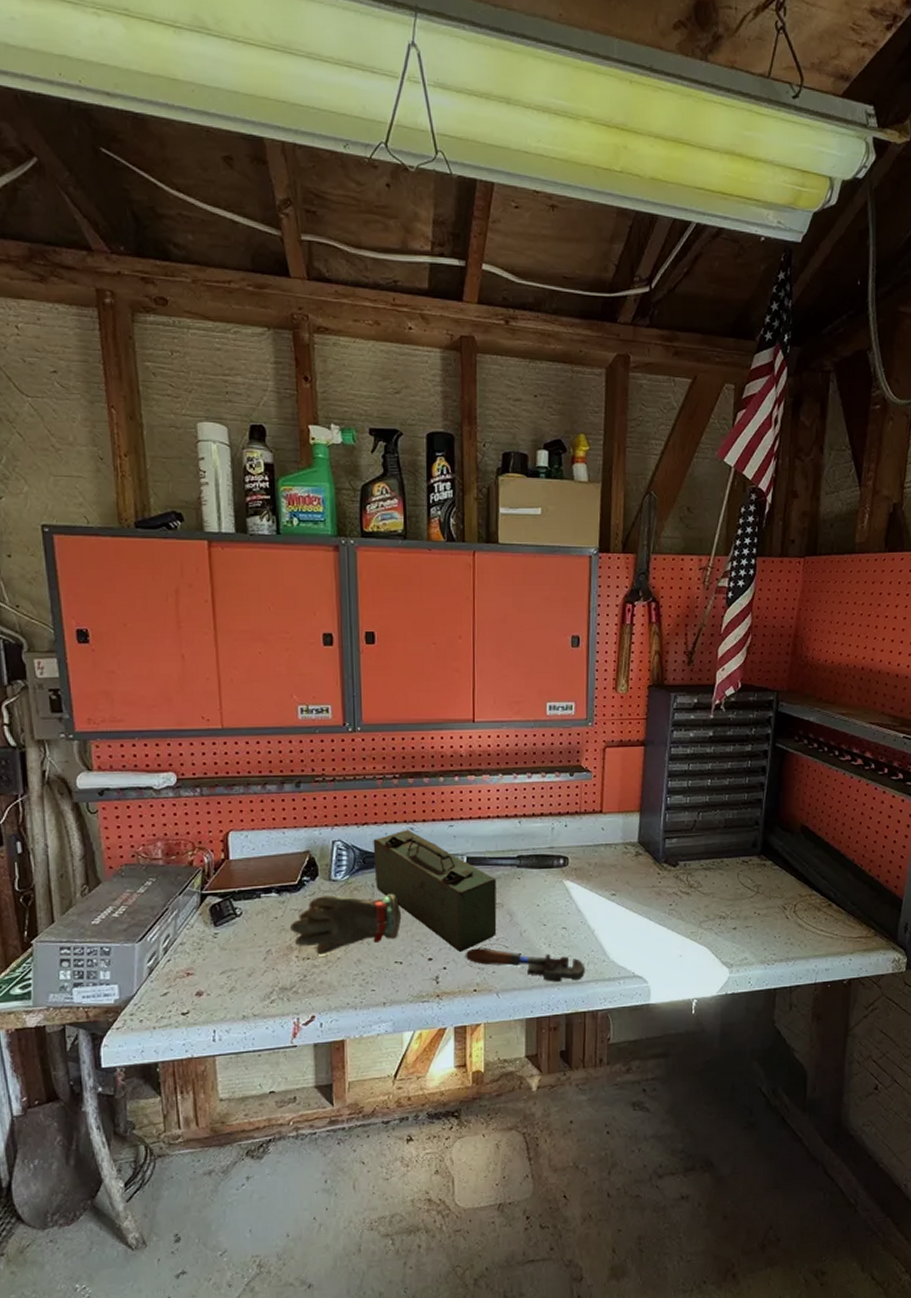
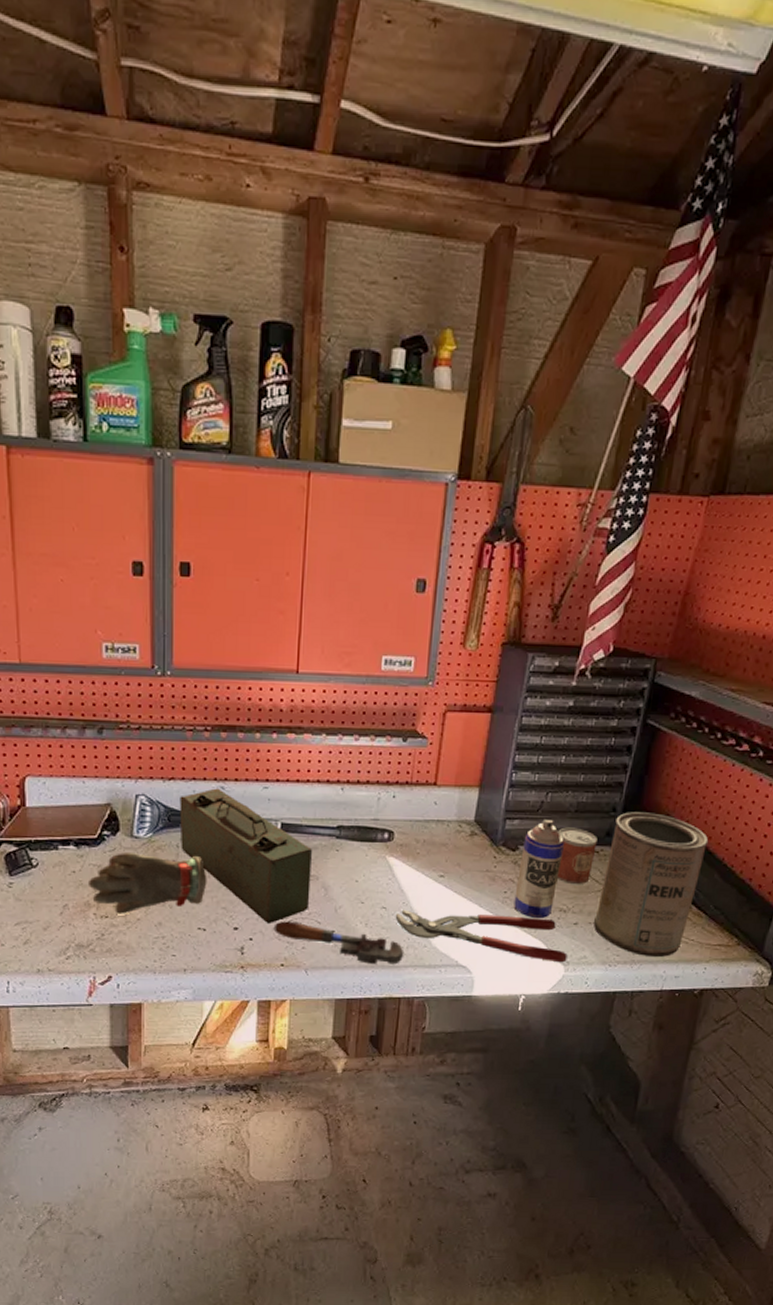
pliers: none [575,926,730,966] -> present [395,909,568,963]
spray can: none [679,836,717,926] -> present [514,819,564,918]
can: none [711,842,745,893] -> present [556,827,598,885]
paint can: none [749,824,839,953] -> present [593,812,709,957]

